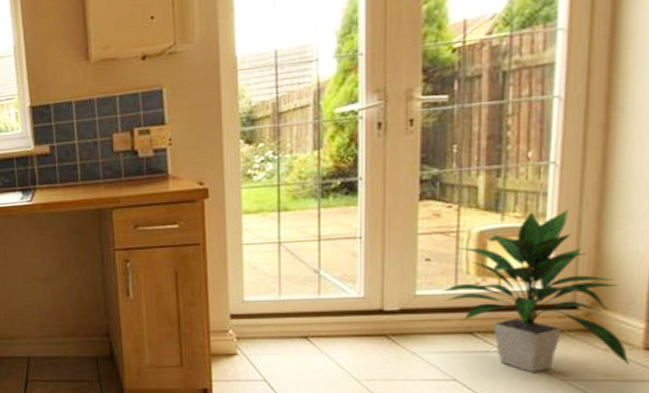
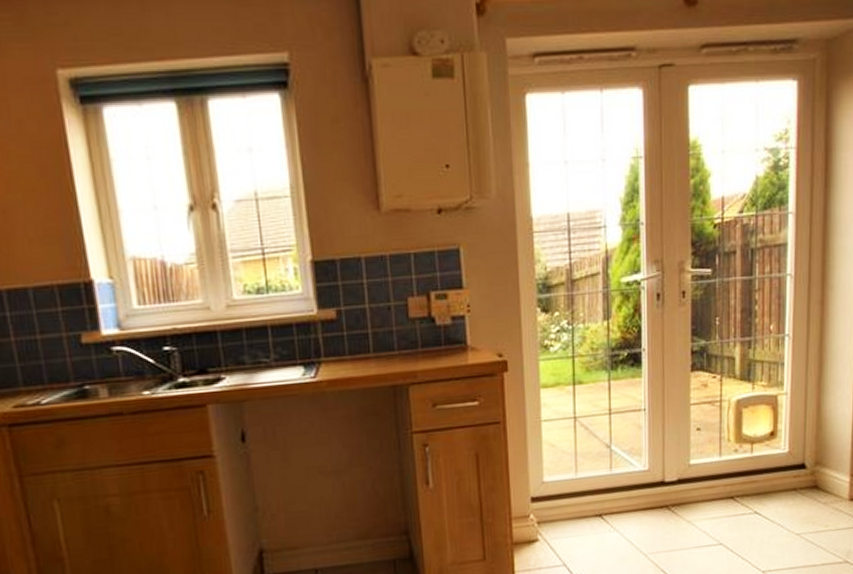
indoor plant: present [442,210,630,372] -> none [710,378,840,530]

